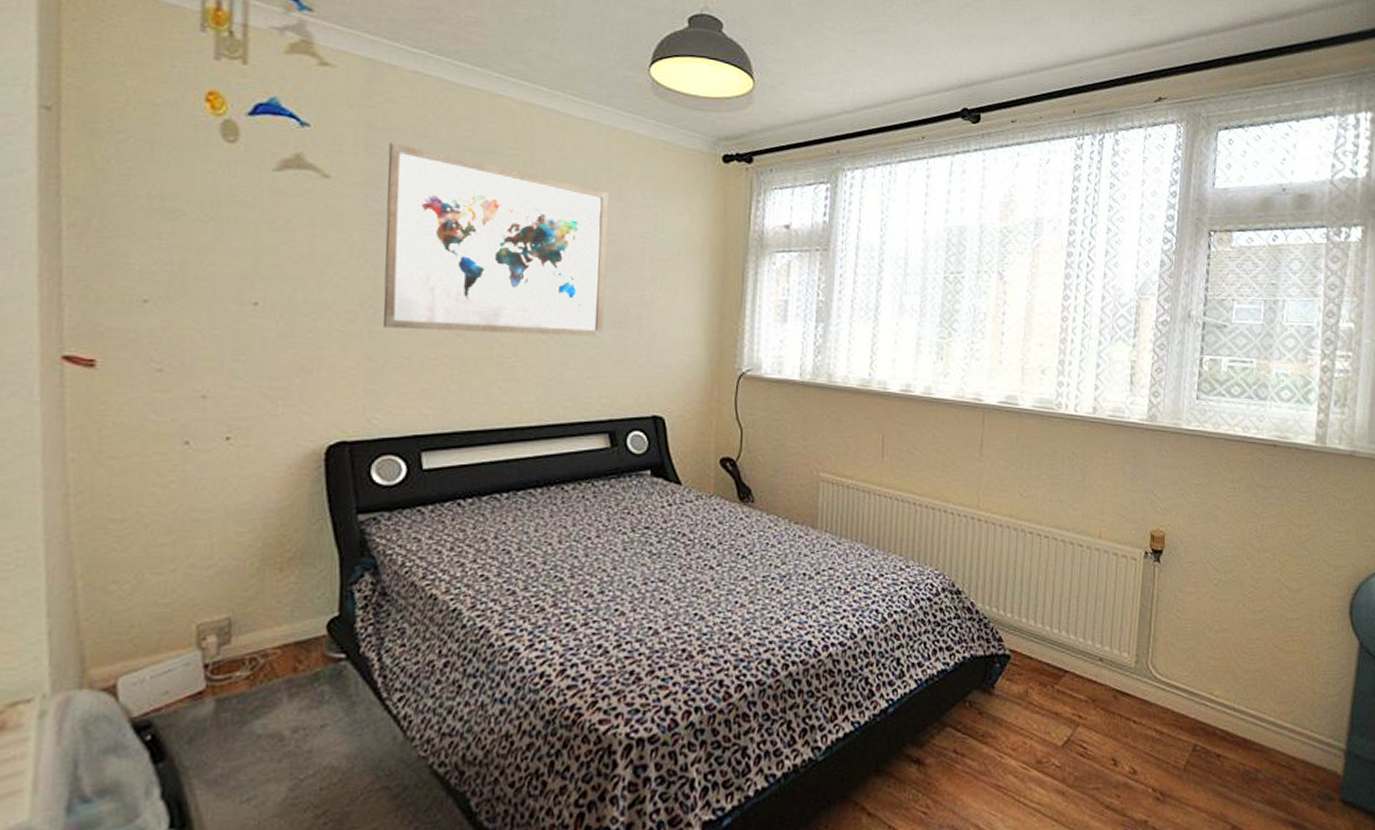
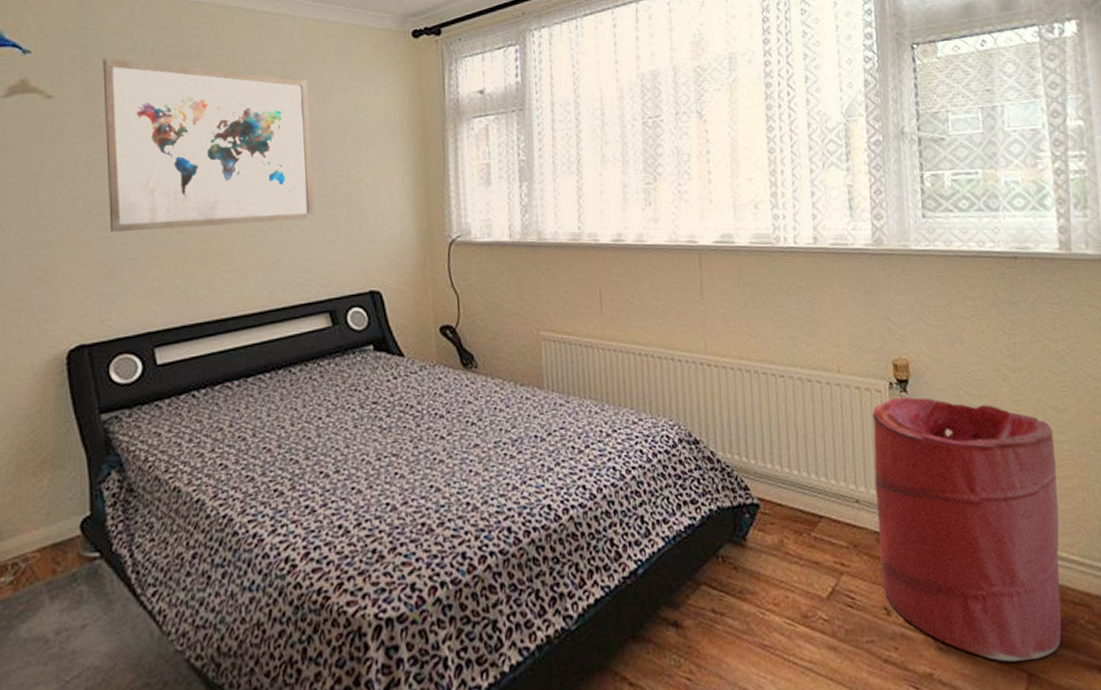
laundry hamper: none [1115,566,1285,814] -> present [872,396,1062,662]

